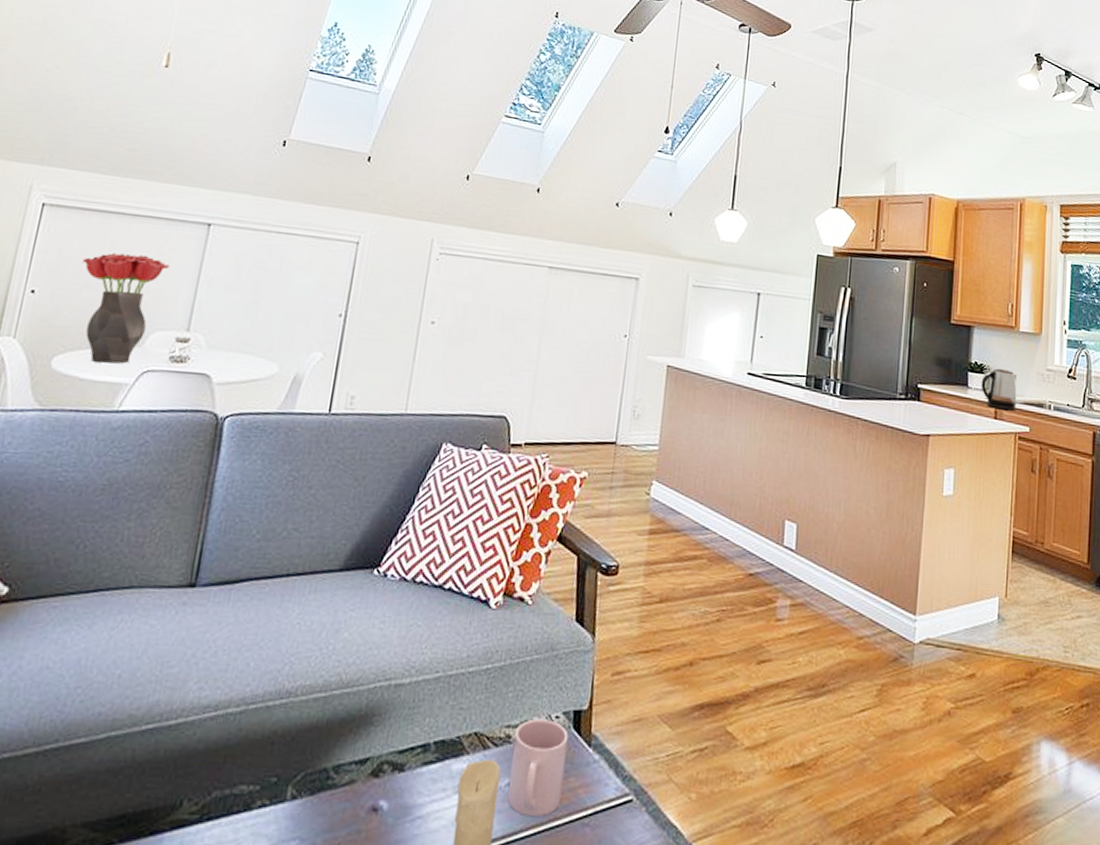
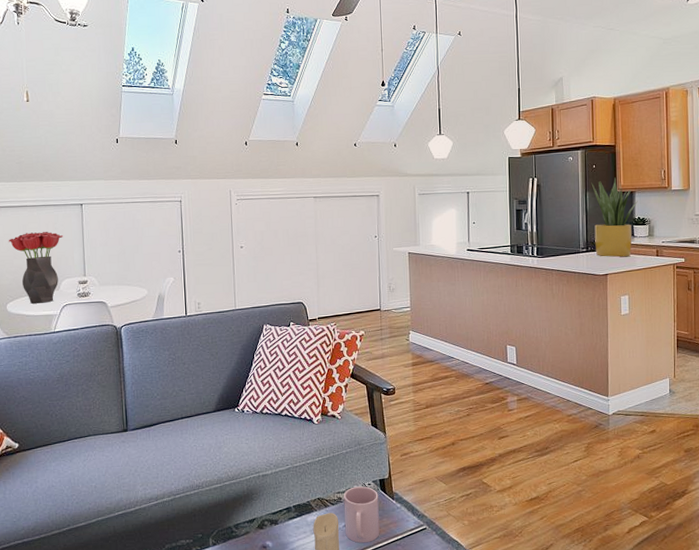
planter: none [916,303,976,415] -> present [591,177,638,258]
kettle: present [981,368,1017,411] -> none [644,219,673,249]

